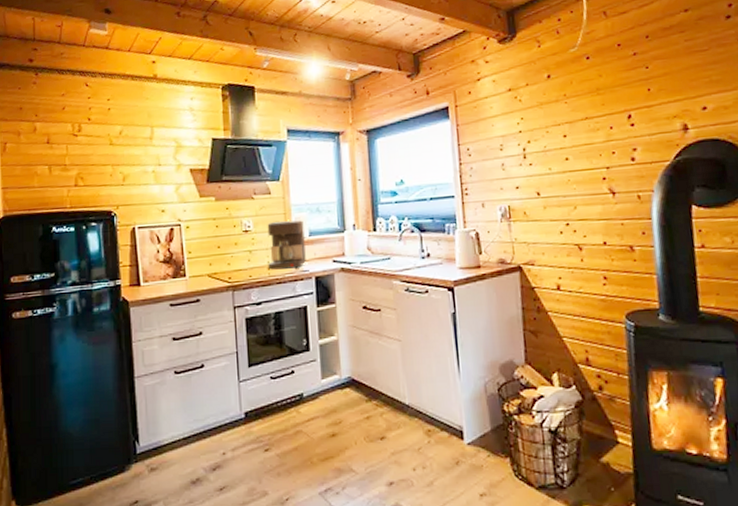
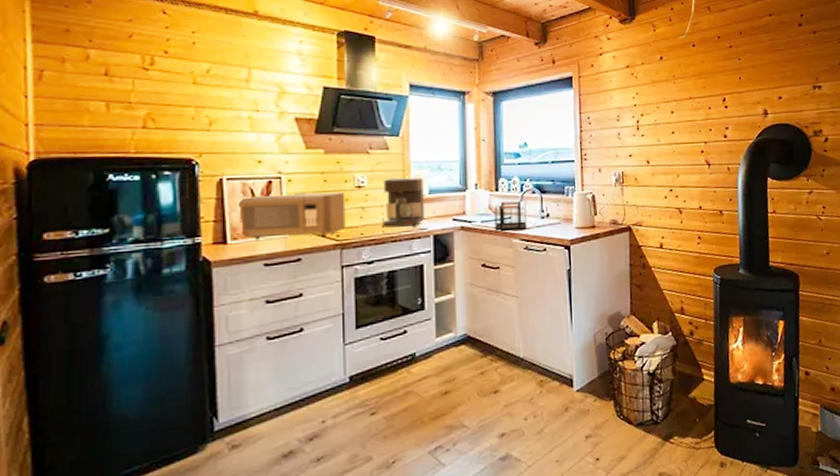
microwave: none [146,236,236,282] -> present [236,192,346,240]
dish rack: none [373,241,407,273] -> present [494,201,527,231]

